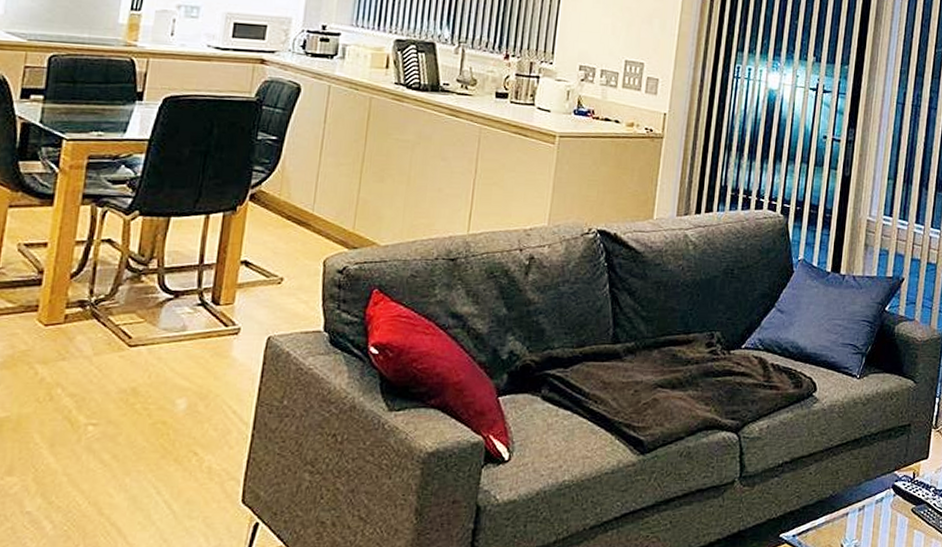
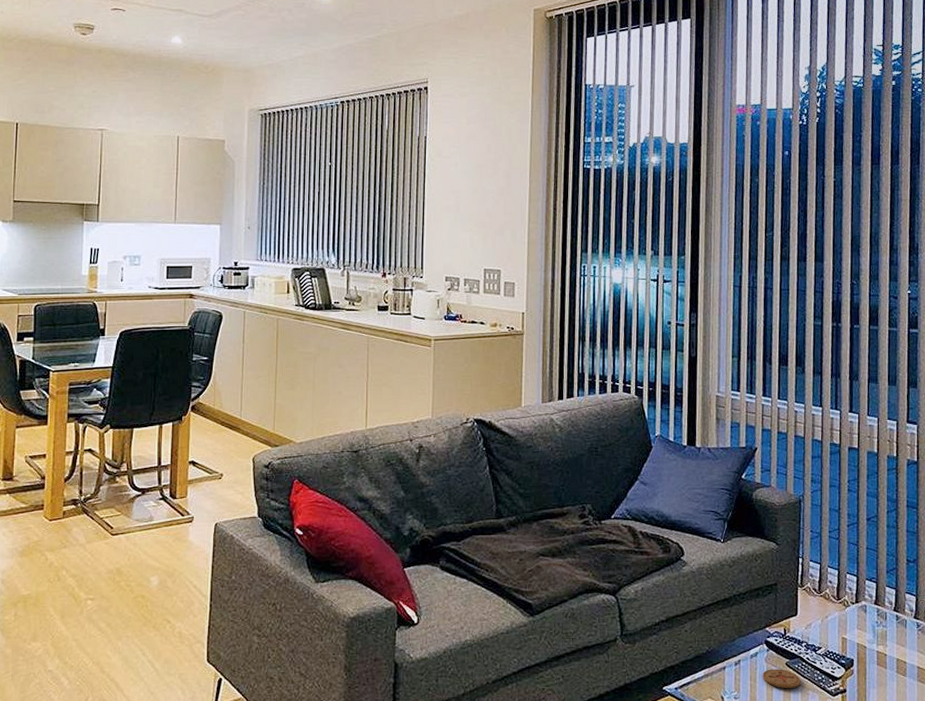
coaster: none [886,515,925,536] -> present [762,669,801,688]

